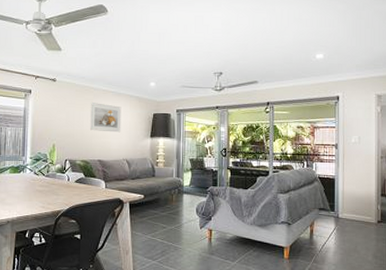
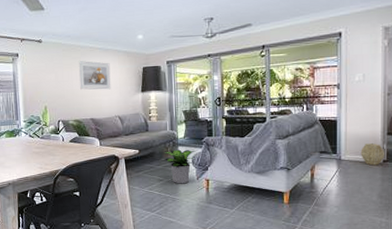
potted plant: none [168,197,199,233] -> present [164,149,195,184]
woven basket: none [357,203,379,226] -> present [360,143,385,166]

